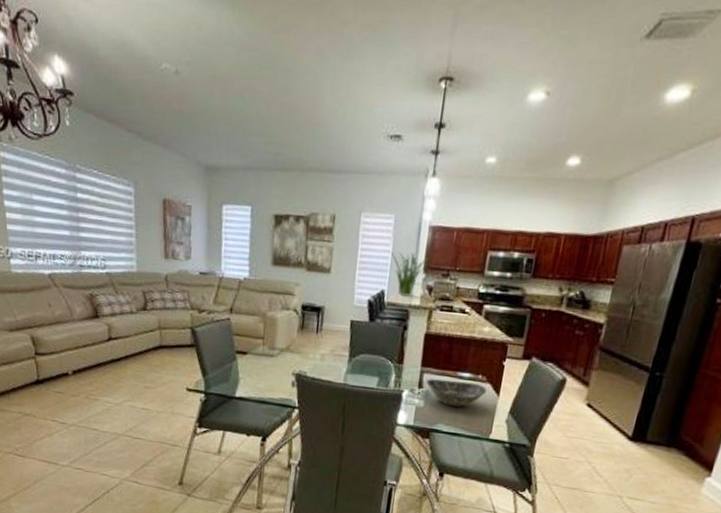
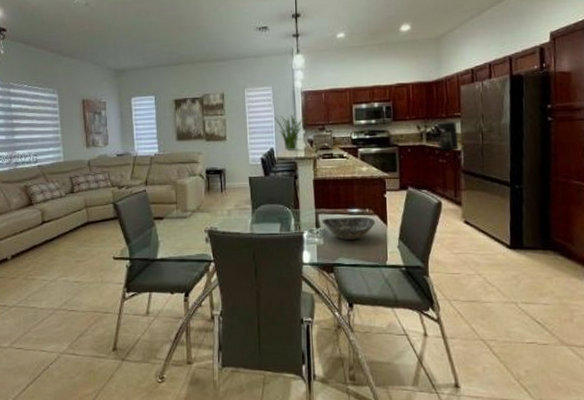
coffee maker: none [576,287,607,322] -> present [437,122,459,151]

